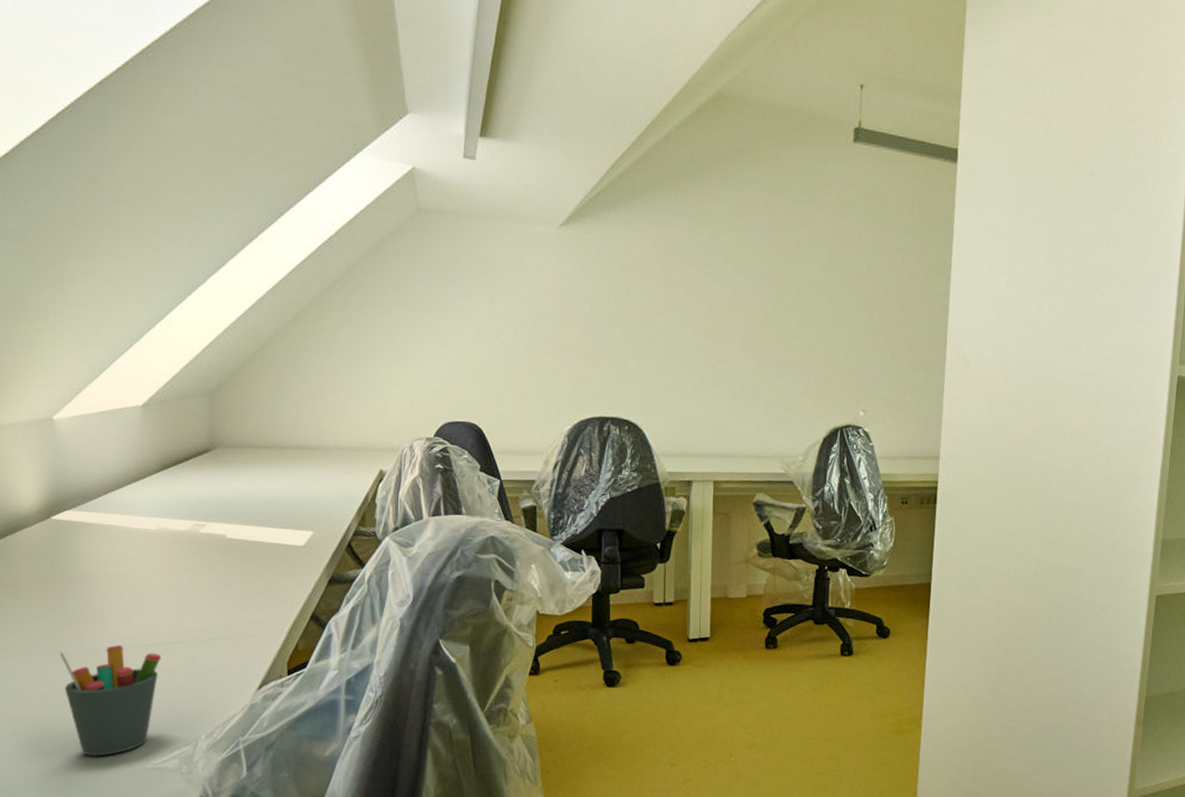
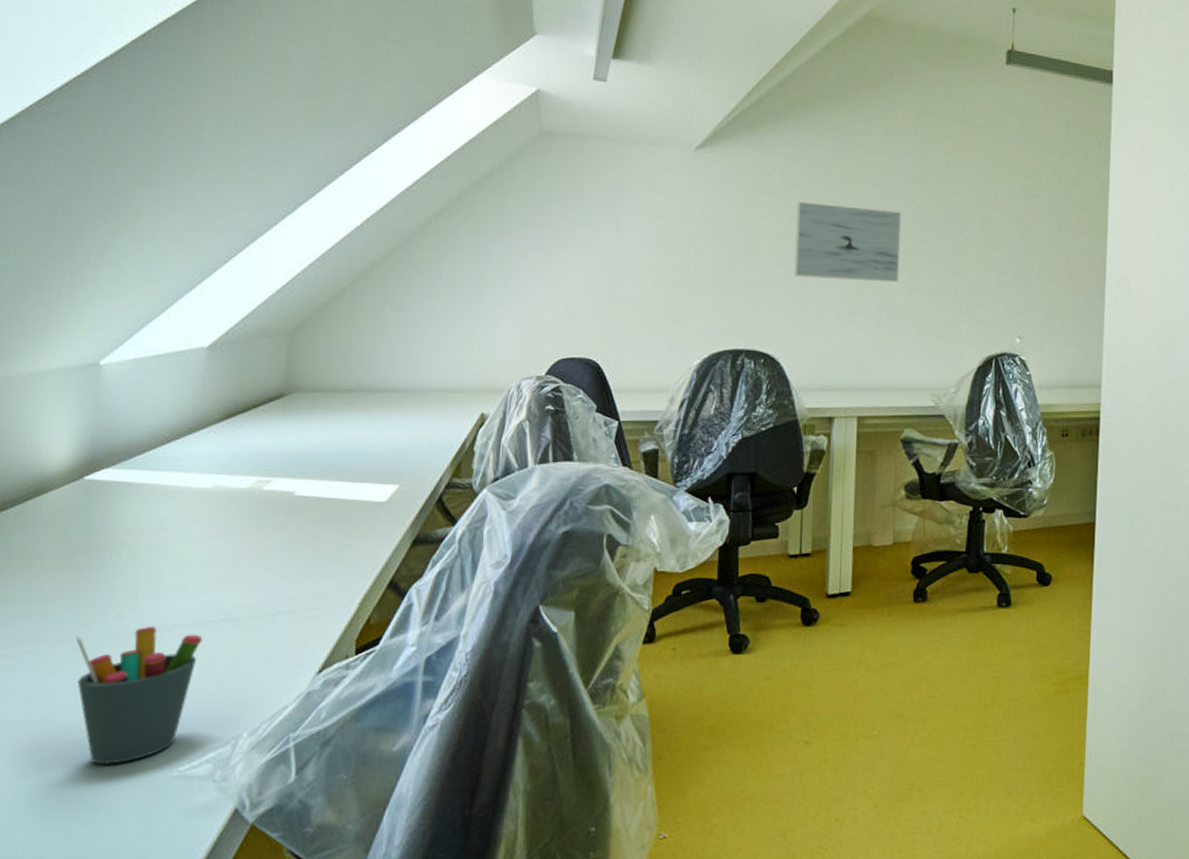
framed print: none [654,277,753,357] -> present [794,201,902,283]

